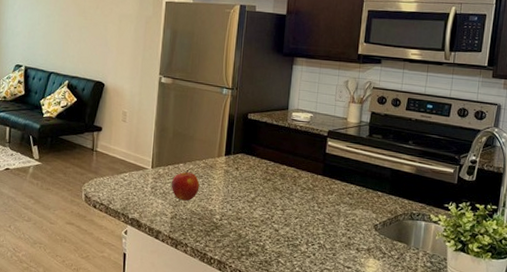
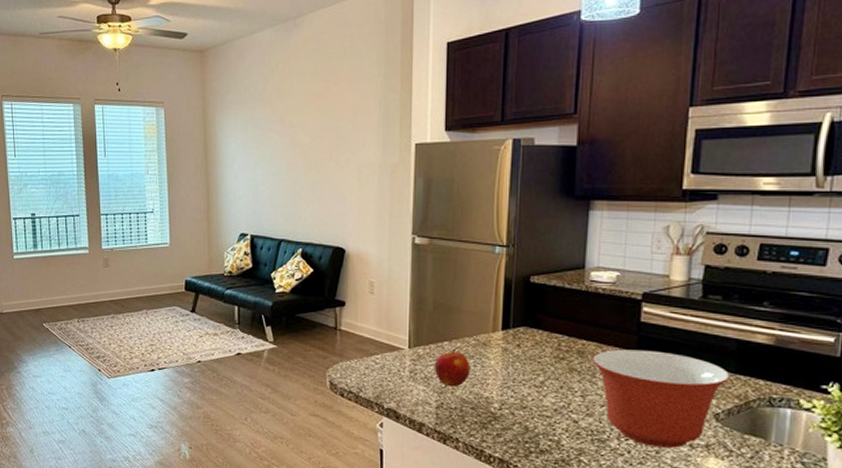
mixing bowl: none [291,173,386,251] -> present [593,349,730,448]

